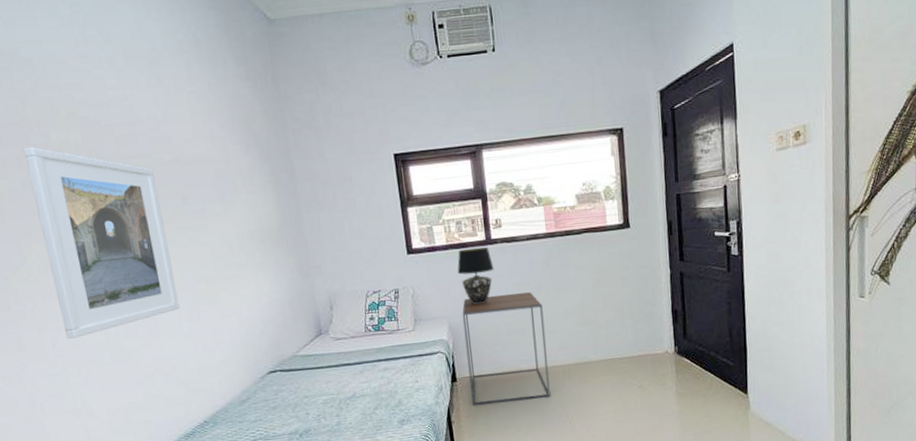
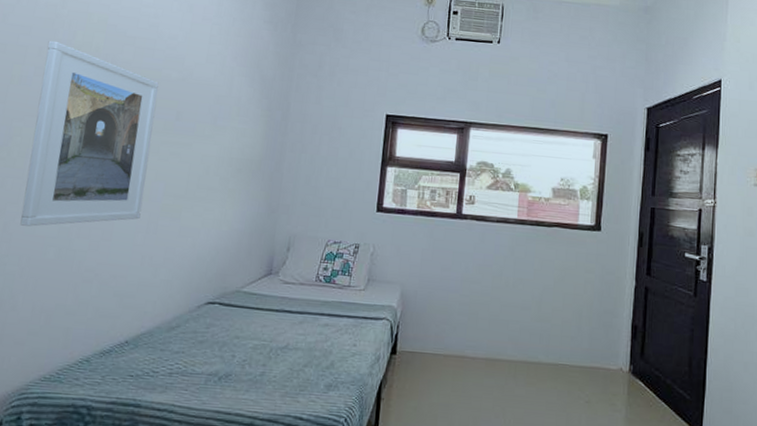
table lamp: present [457,247,494,304] -> none [421,218,459,277]
side table: present [462,292,551,405] -> none [407,268,500,393]

